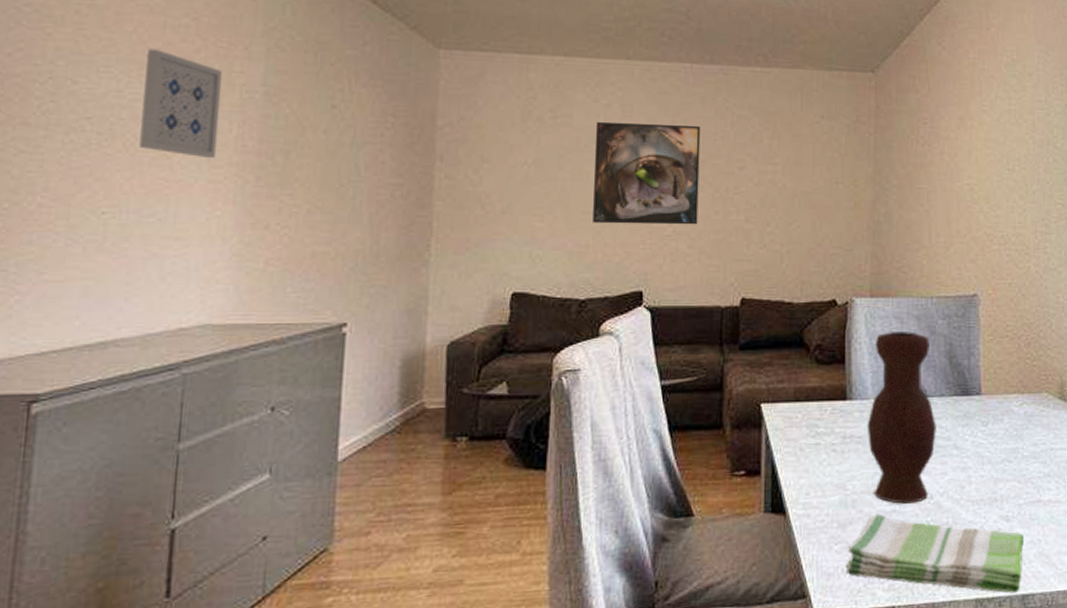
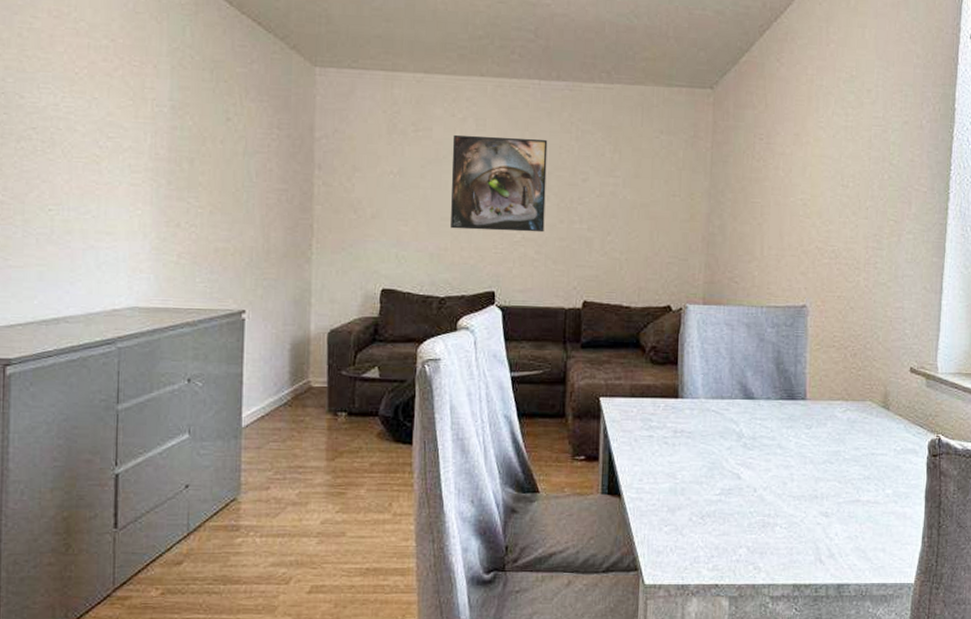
wall art: present [139,49,223,159] -> none [75,67,137,165]
dish towel: present [845,513,1023,593] -> none [673,502,841,582]
vase: present [867,332,936,504] -> none [696,337,762,495]

